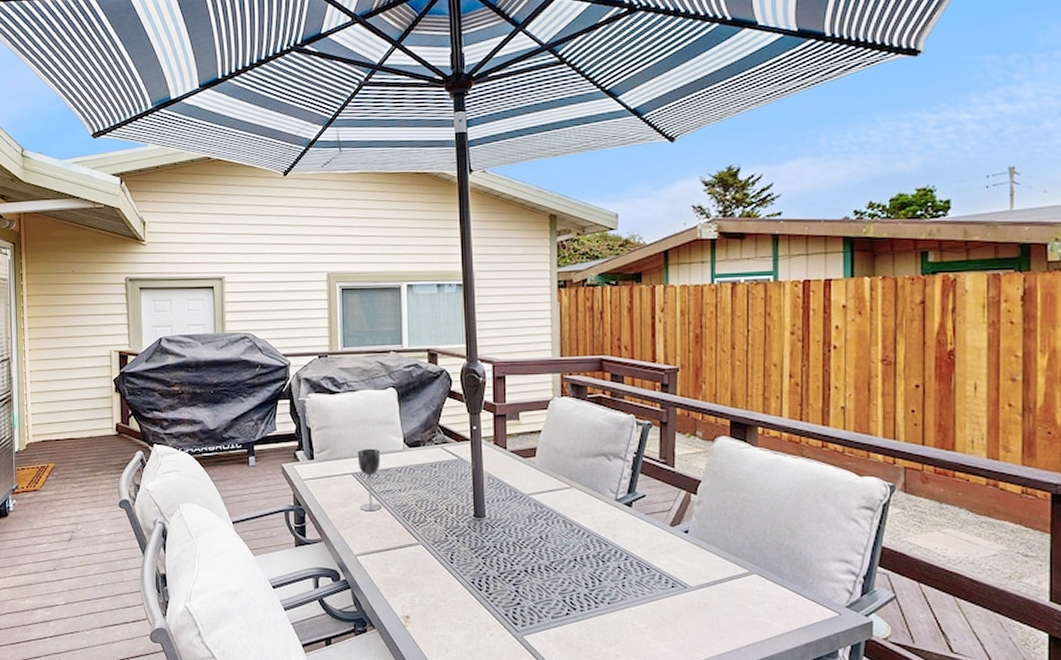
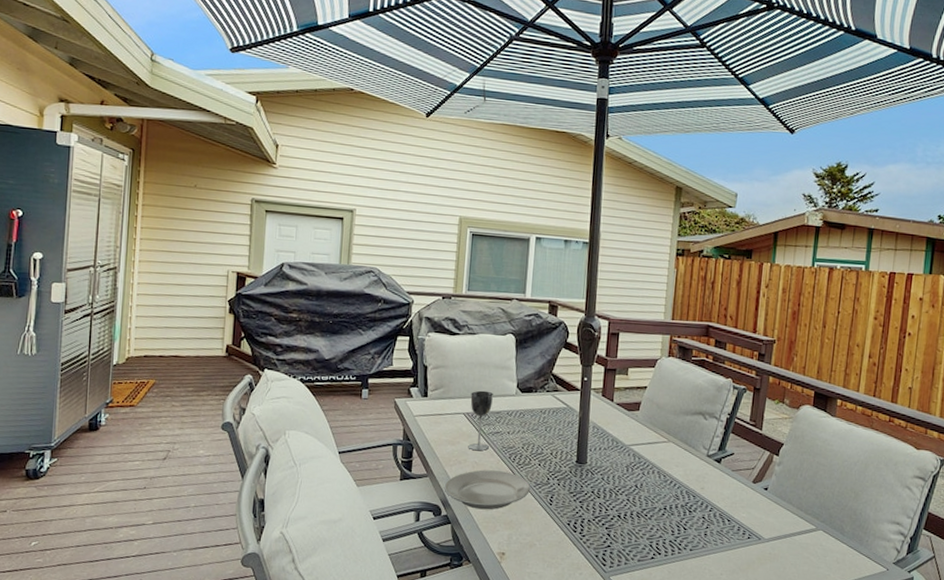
plate: none [341,530,429,572] -> present [445,470,531,510]

